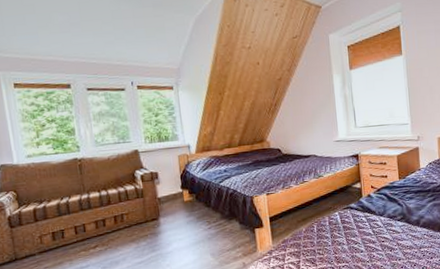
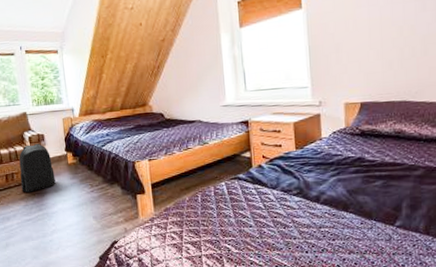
backpack: none [129,181,170,234] -> present [19,143,56,192]

